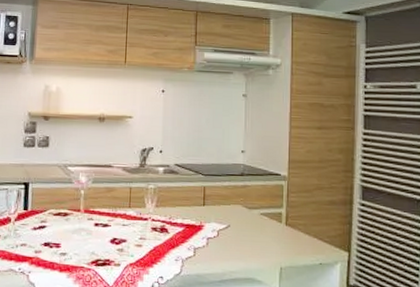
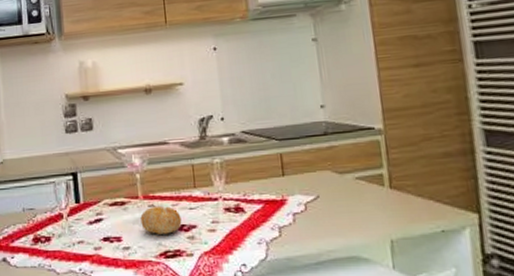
fruit: none [79,219,115,245] -> present [140,205,182,234]

